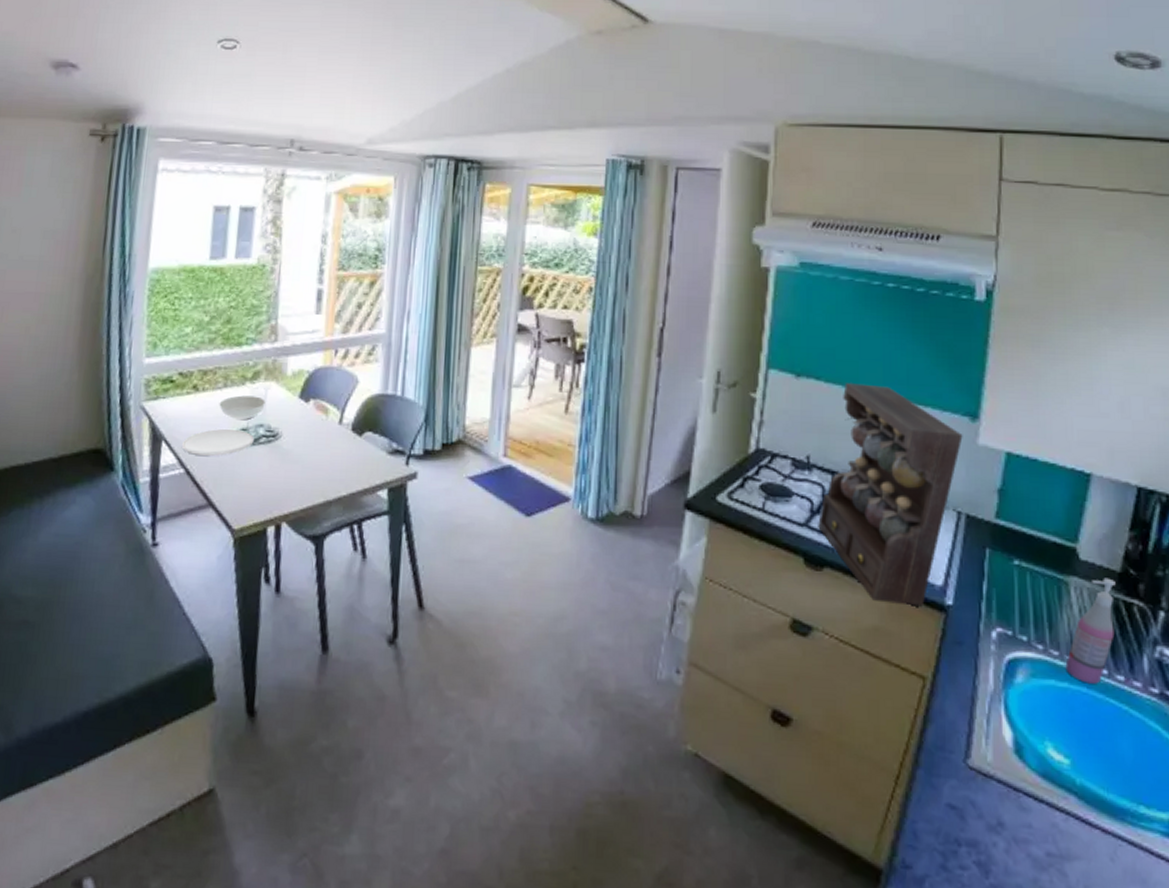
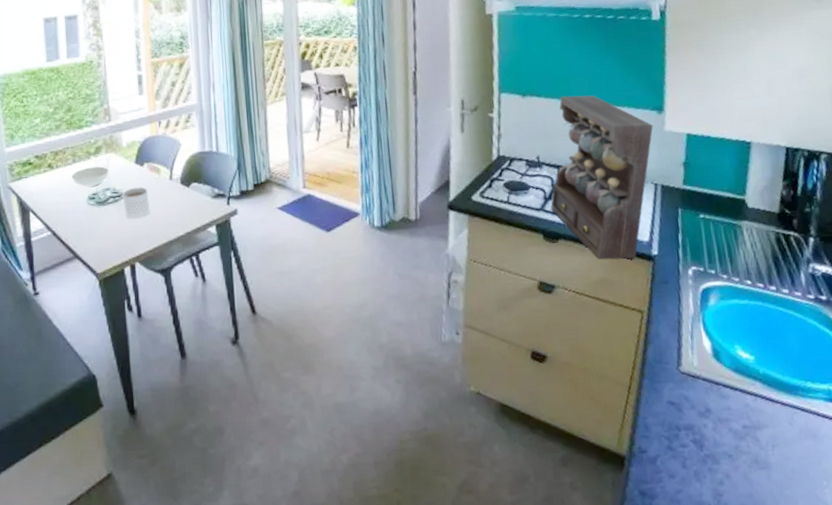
plate: present [181,428,254,457] -> none [45,194,104,220]
mug: none [277,427,311,468] -> present [122,187,150,219]
soap dispenser: present [1065,578,1116,684] -> none [744,218,779,299]

